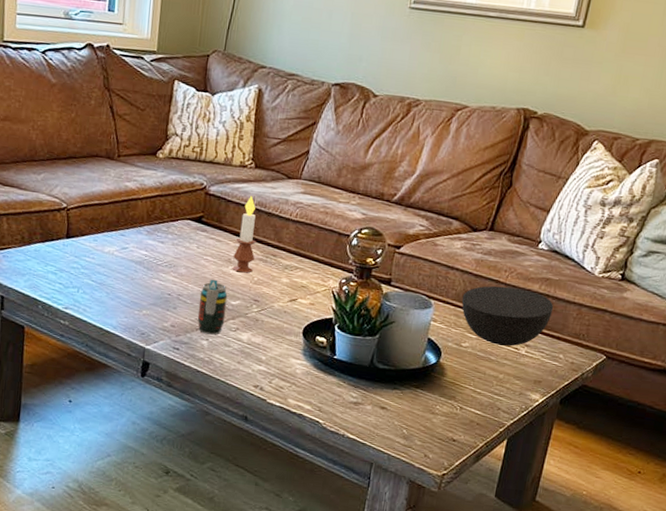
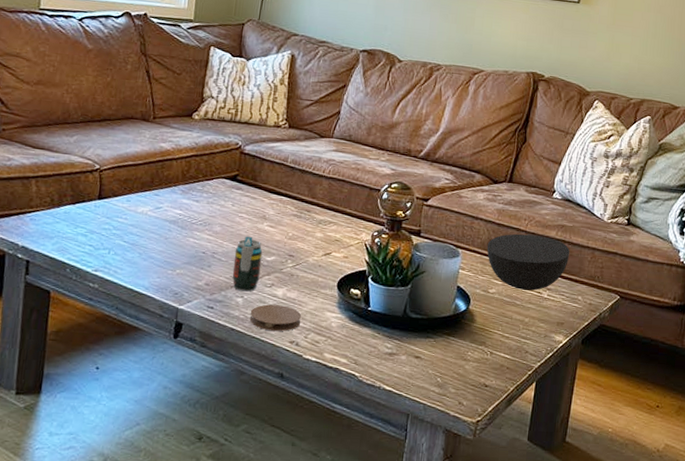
coaster: none [214,348,267,376] -> present [249,304,302,332]
candle: present [232,195,256,273] -> none [267,154,291,229]

